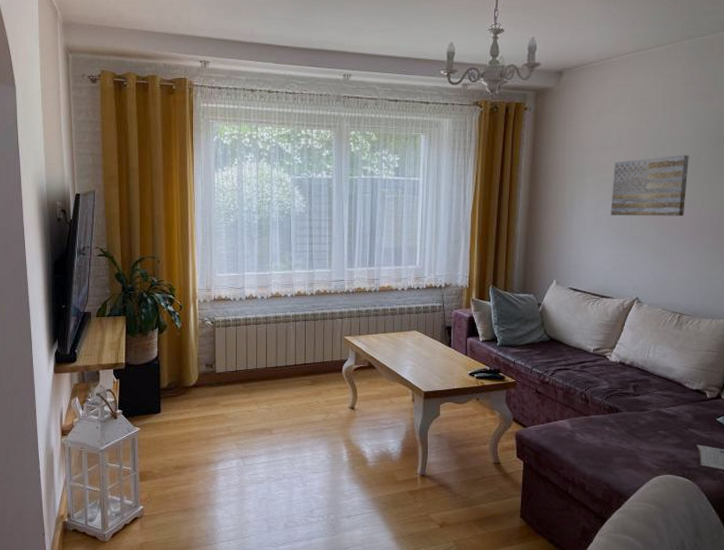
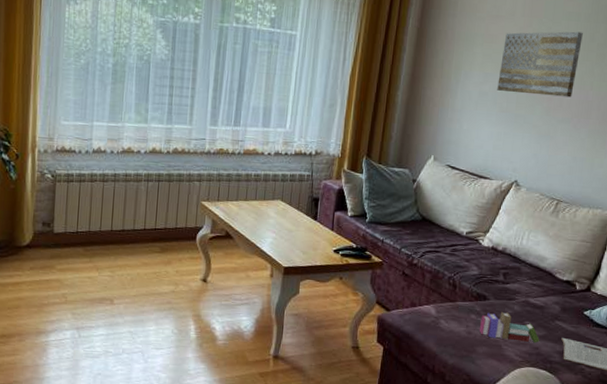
book: none [615,423,675,451] -> present [480,312,539,343]

